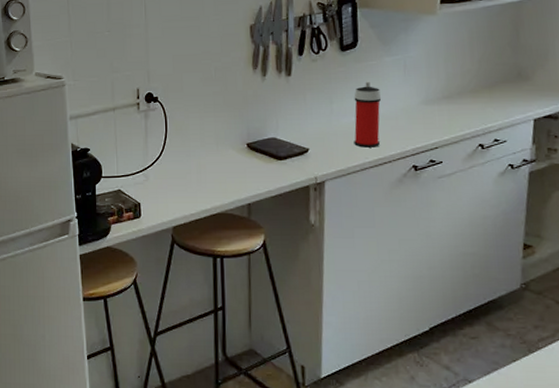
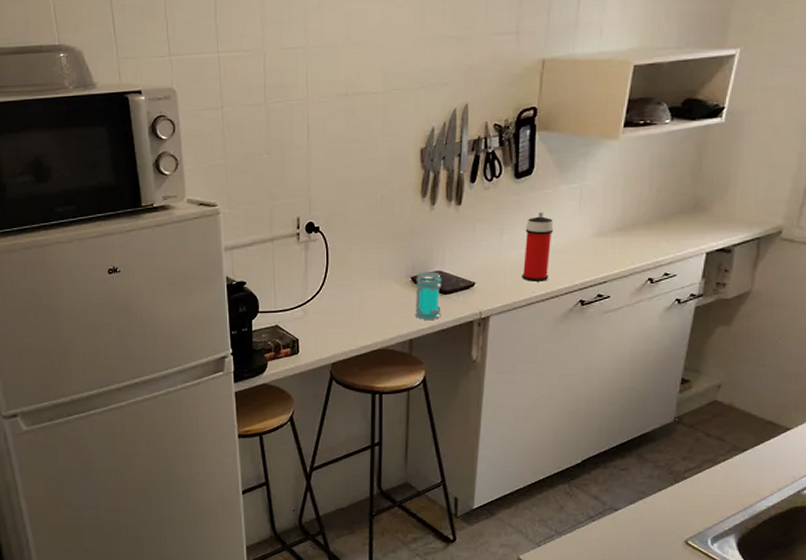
jar: none [251,138,277,184] -> present [415,272,442,320]

